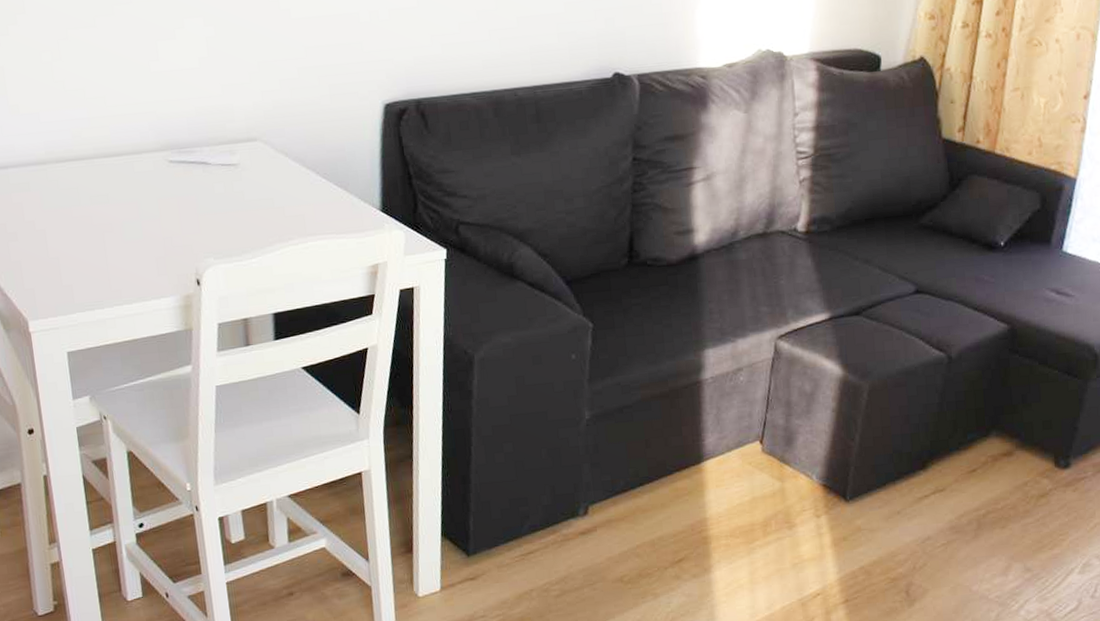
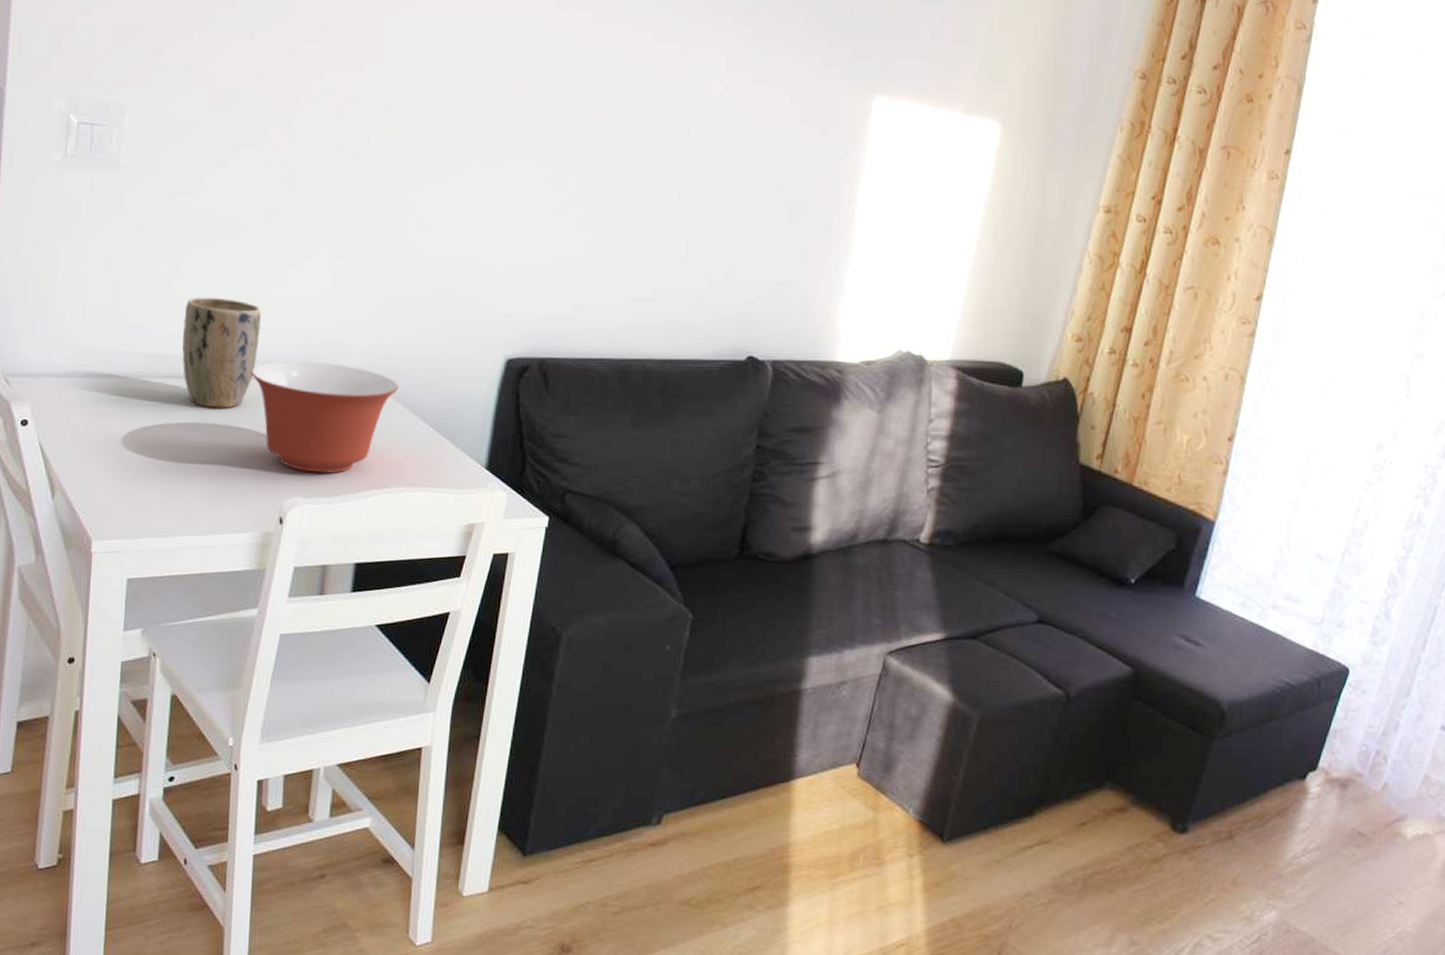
plant pot: none [72,78,149,185] -> present [182,297,261,408]
mixing bowl: none [144,128,287,234] -> present [250,361,399,473]

